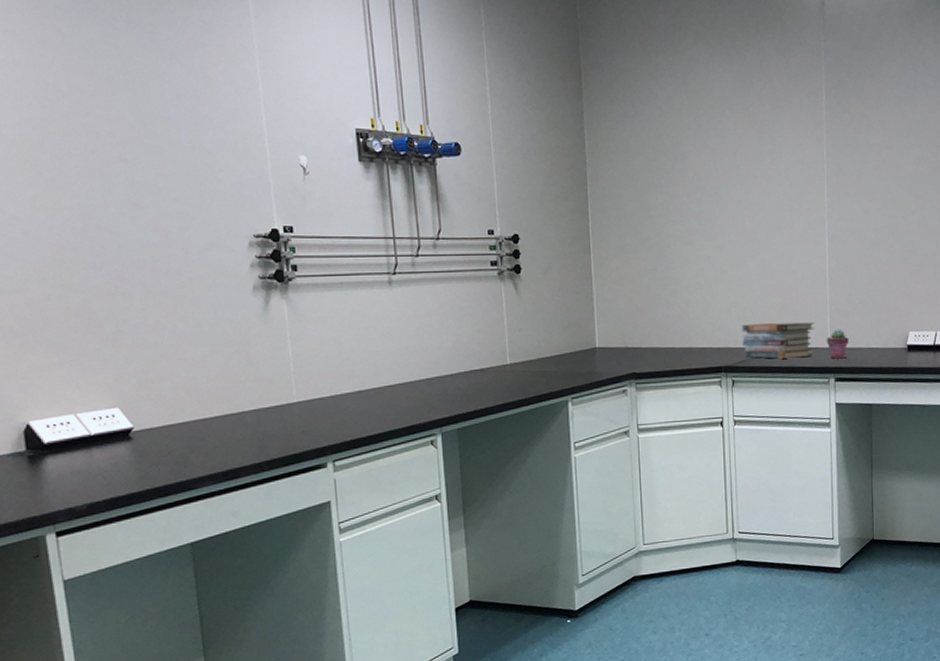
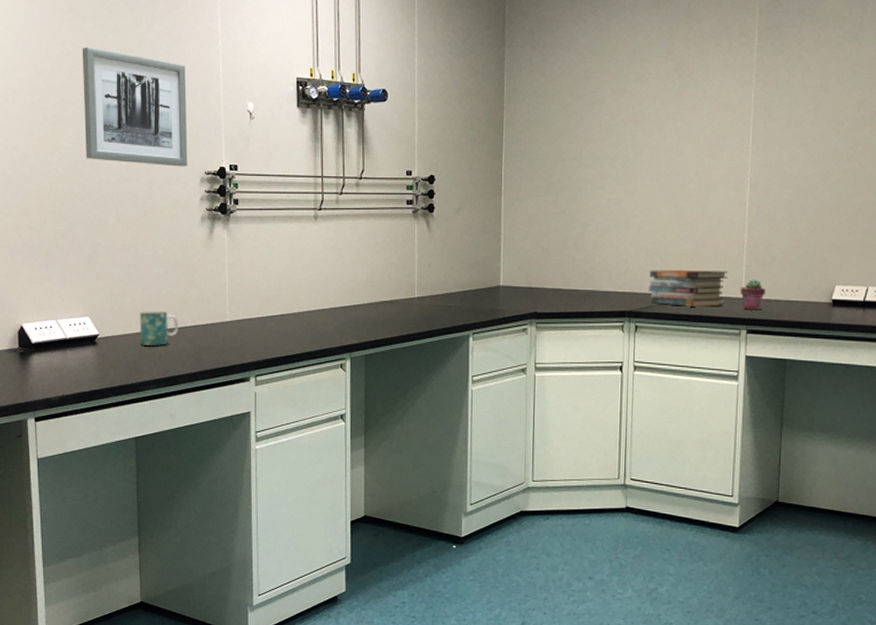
wall art: none [82,88,232,229] -> present [81,47,188,167]
mug: none [183,394,236,437] -> present [139,310,179,347]

